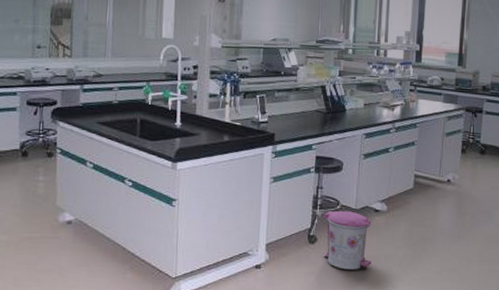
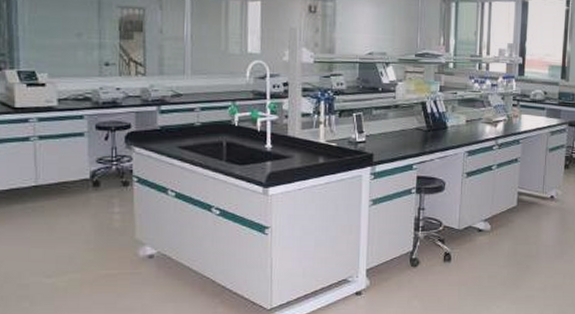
trash can: present [322,210,372,270] -> none [424,231,475,292]

